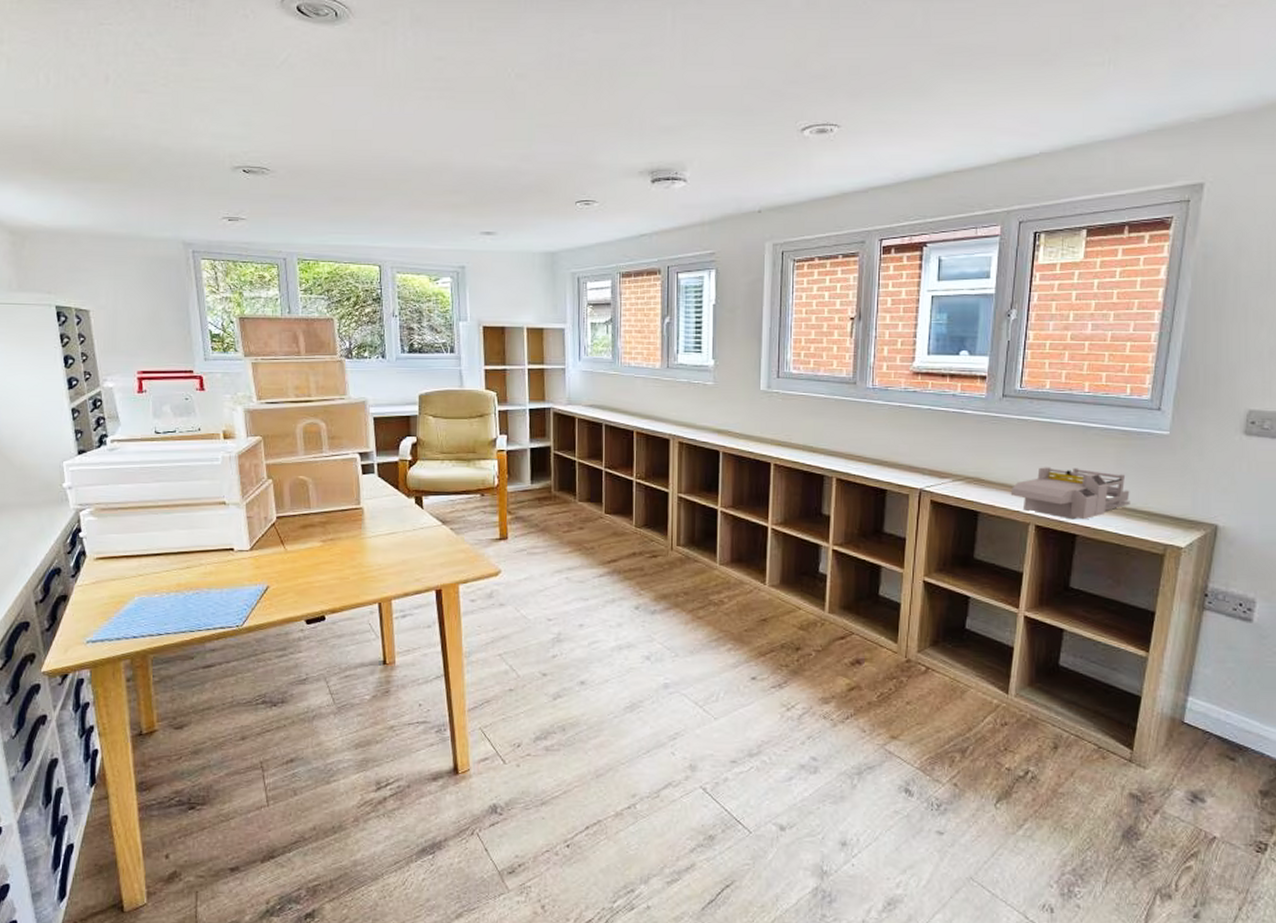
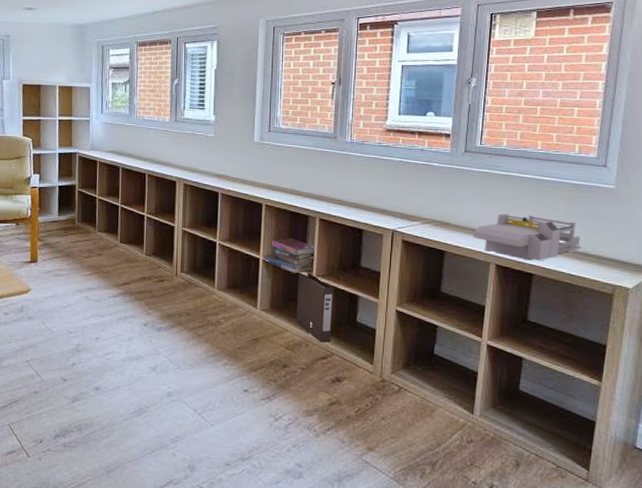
books: none [772,502,832,542] -> present [263,238,316,273]
binder: none [810,540,853,620] -> present [296,271,334,343]

